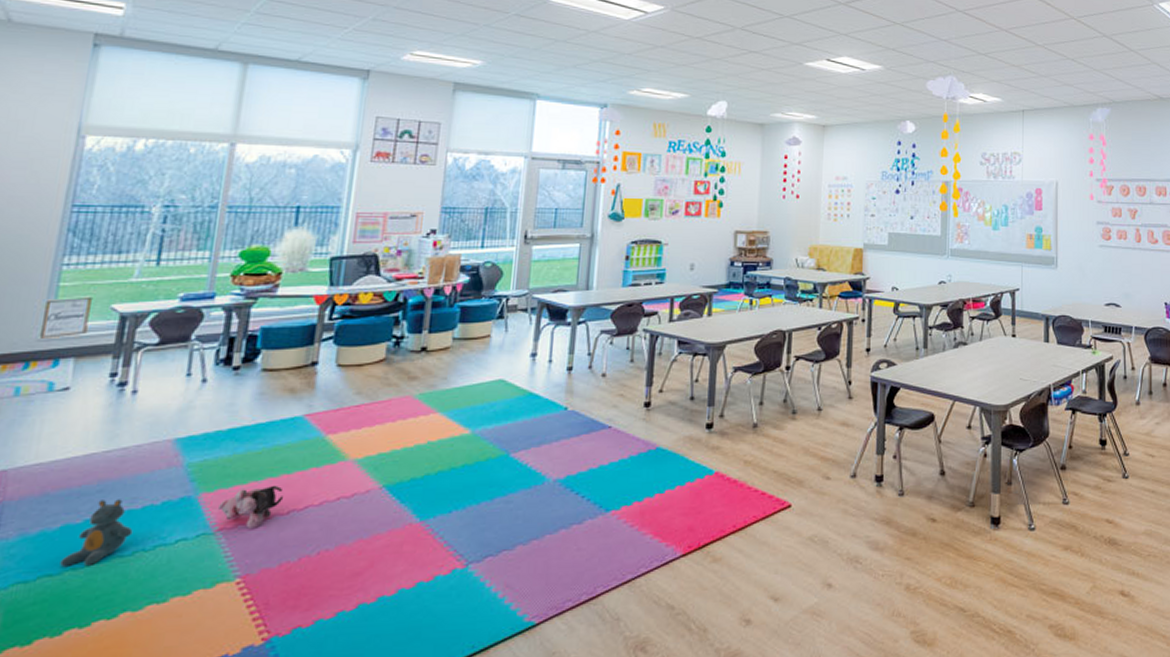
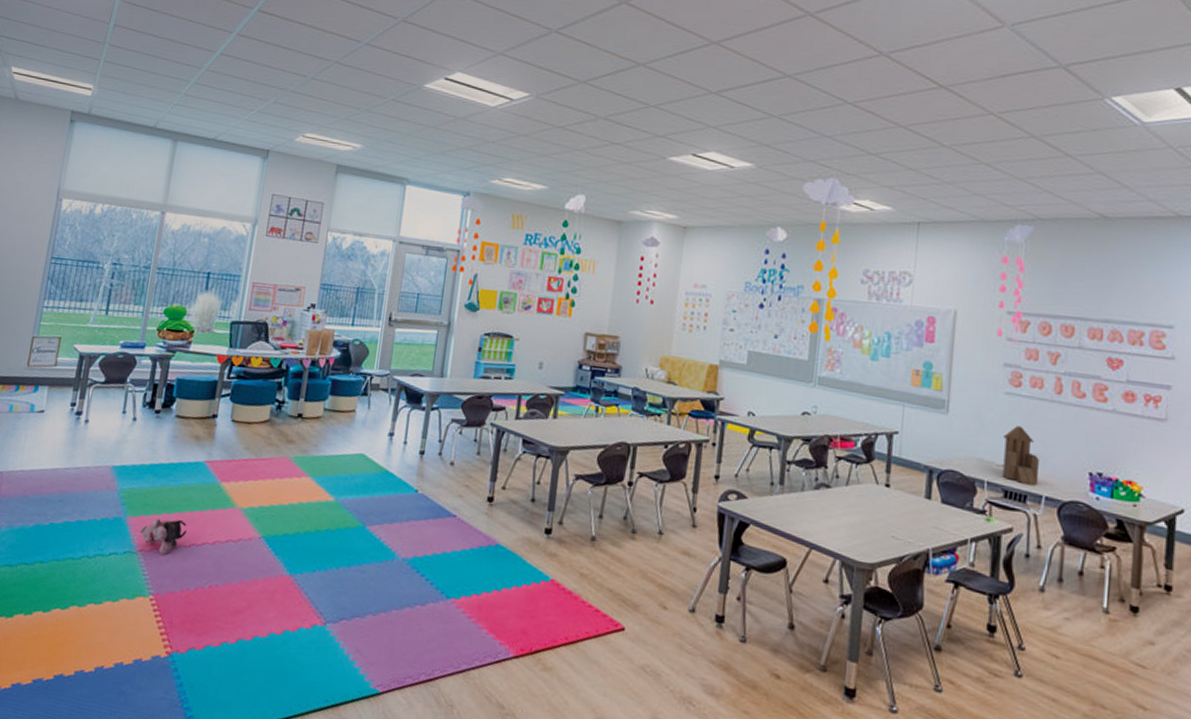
stuffed animal: present [60,499,133,566] -> none [33,508,81,562]
toy blocks: none [1101,272,1128,320] -> present [1002,426,1039,486]

